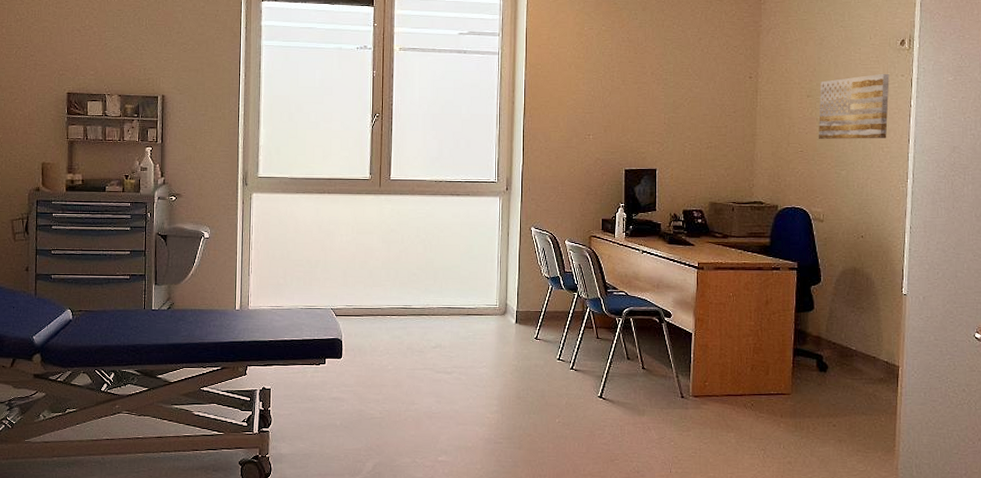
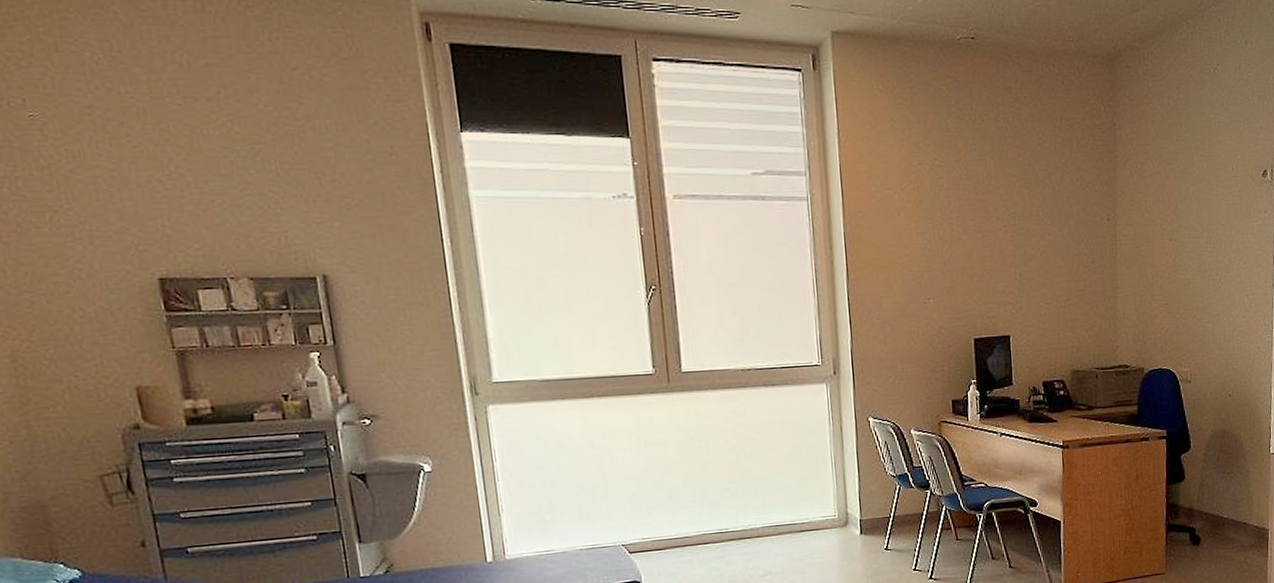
wall art: present [819,73,890,140] -> none [1182,209,1253,290]

